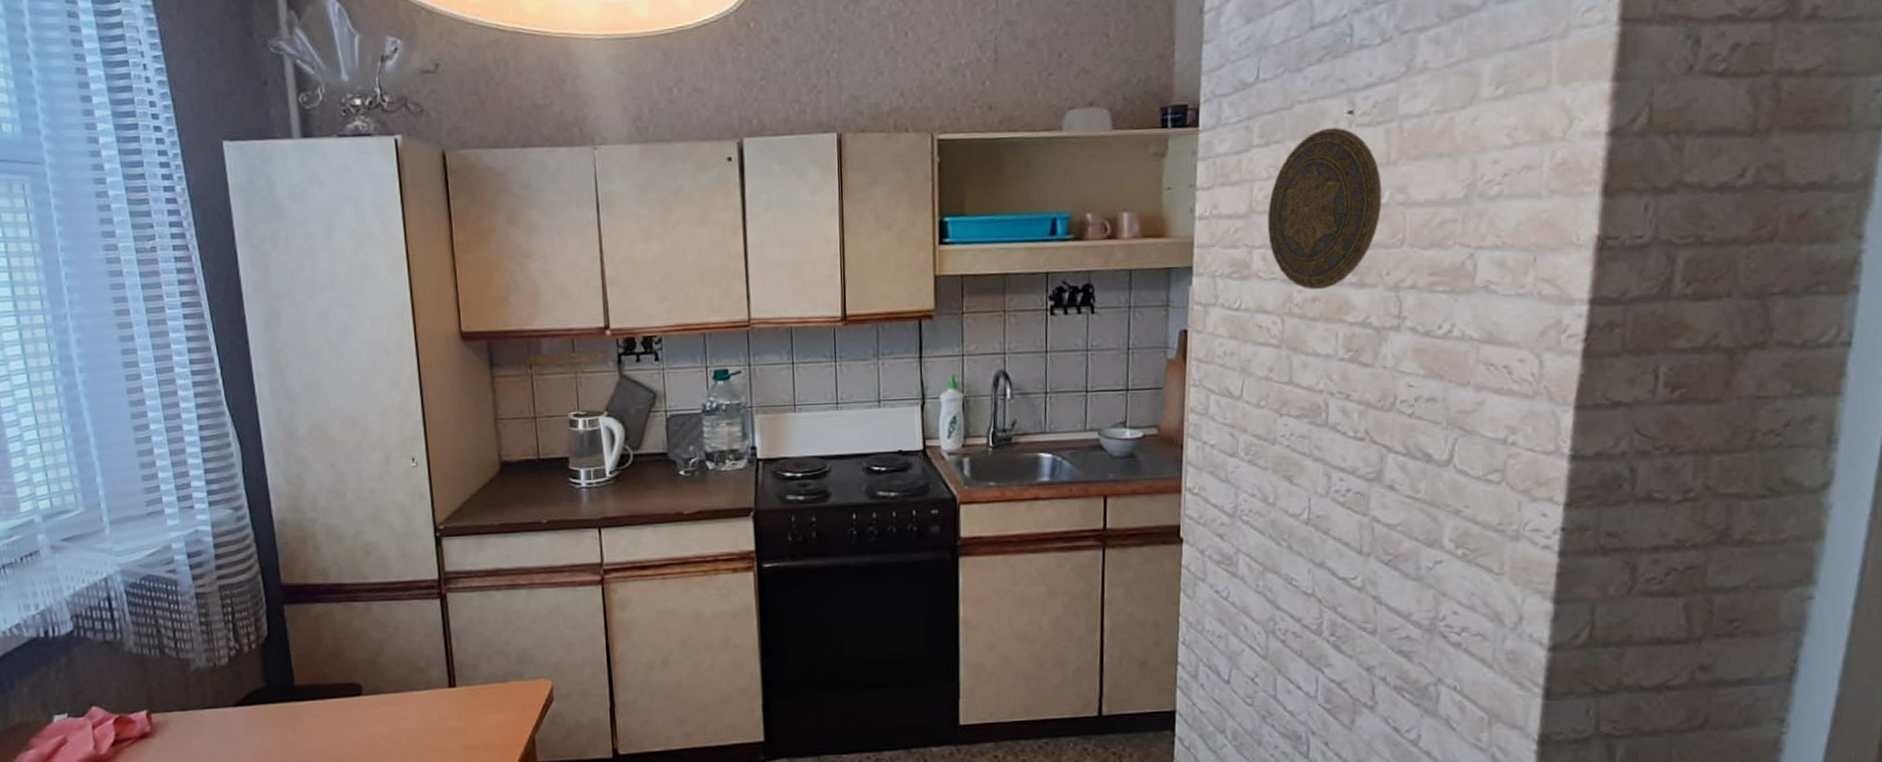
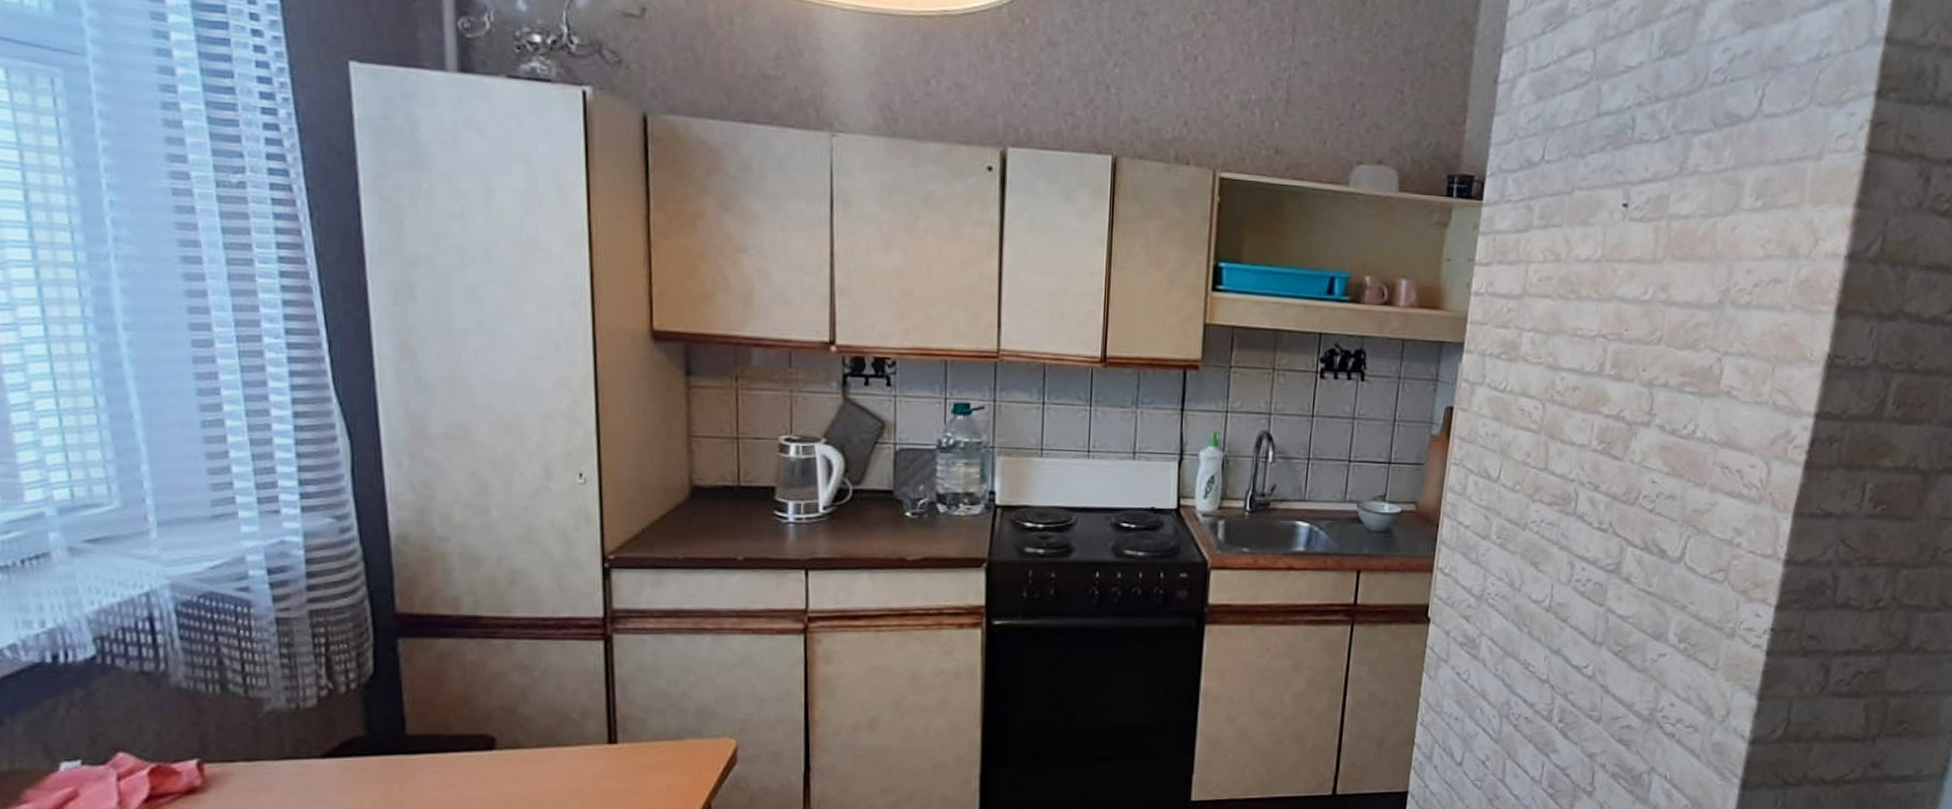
decorative plate: present [1268,128,1382,290] -> none [1538,218,1647,379]

